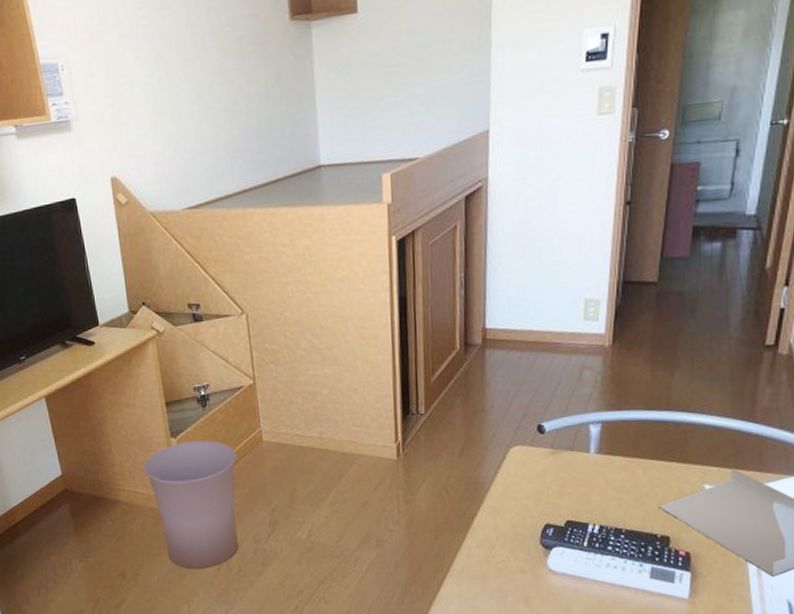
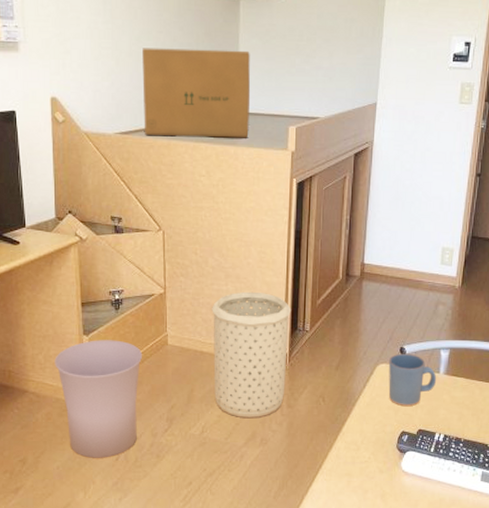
box: none [204,89,335,208] -> present [142,48,251,138]
laundry basket: none [308,373,401,518] -> present [212,291,291,419]
mug: none [525,431,587,494] -> present [388,353,437,406]

